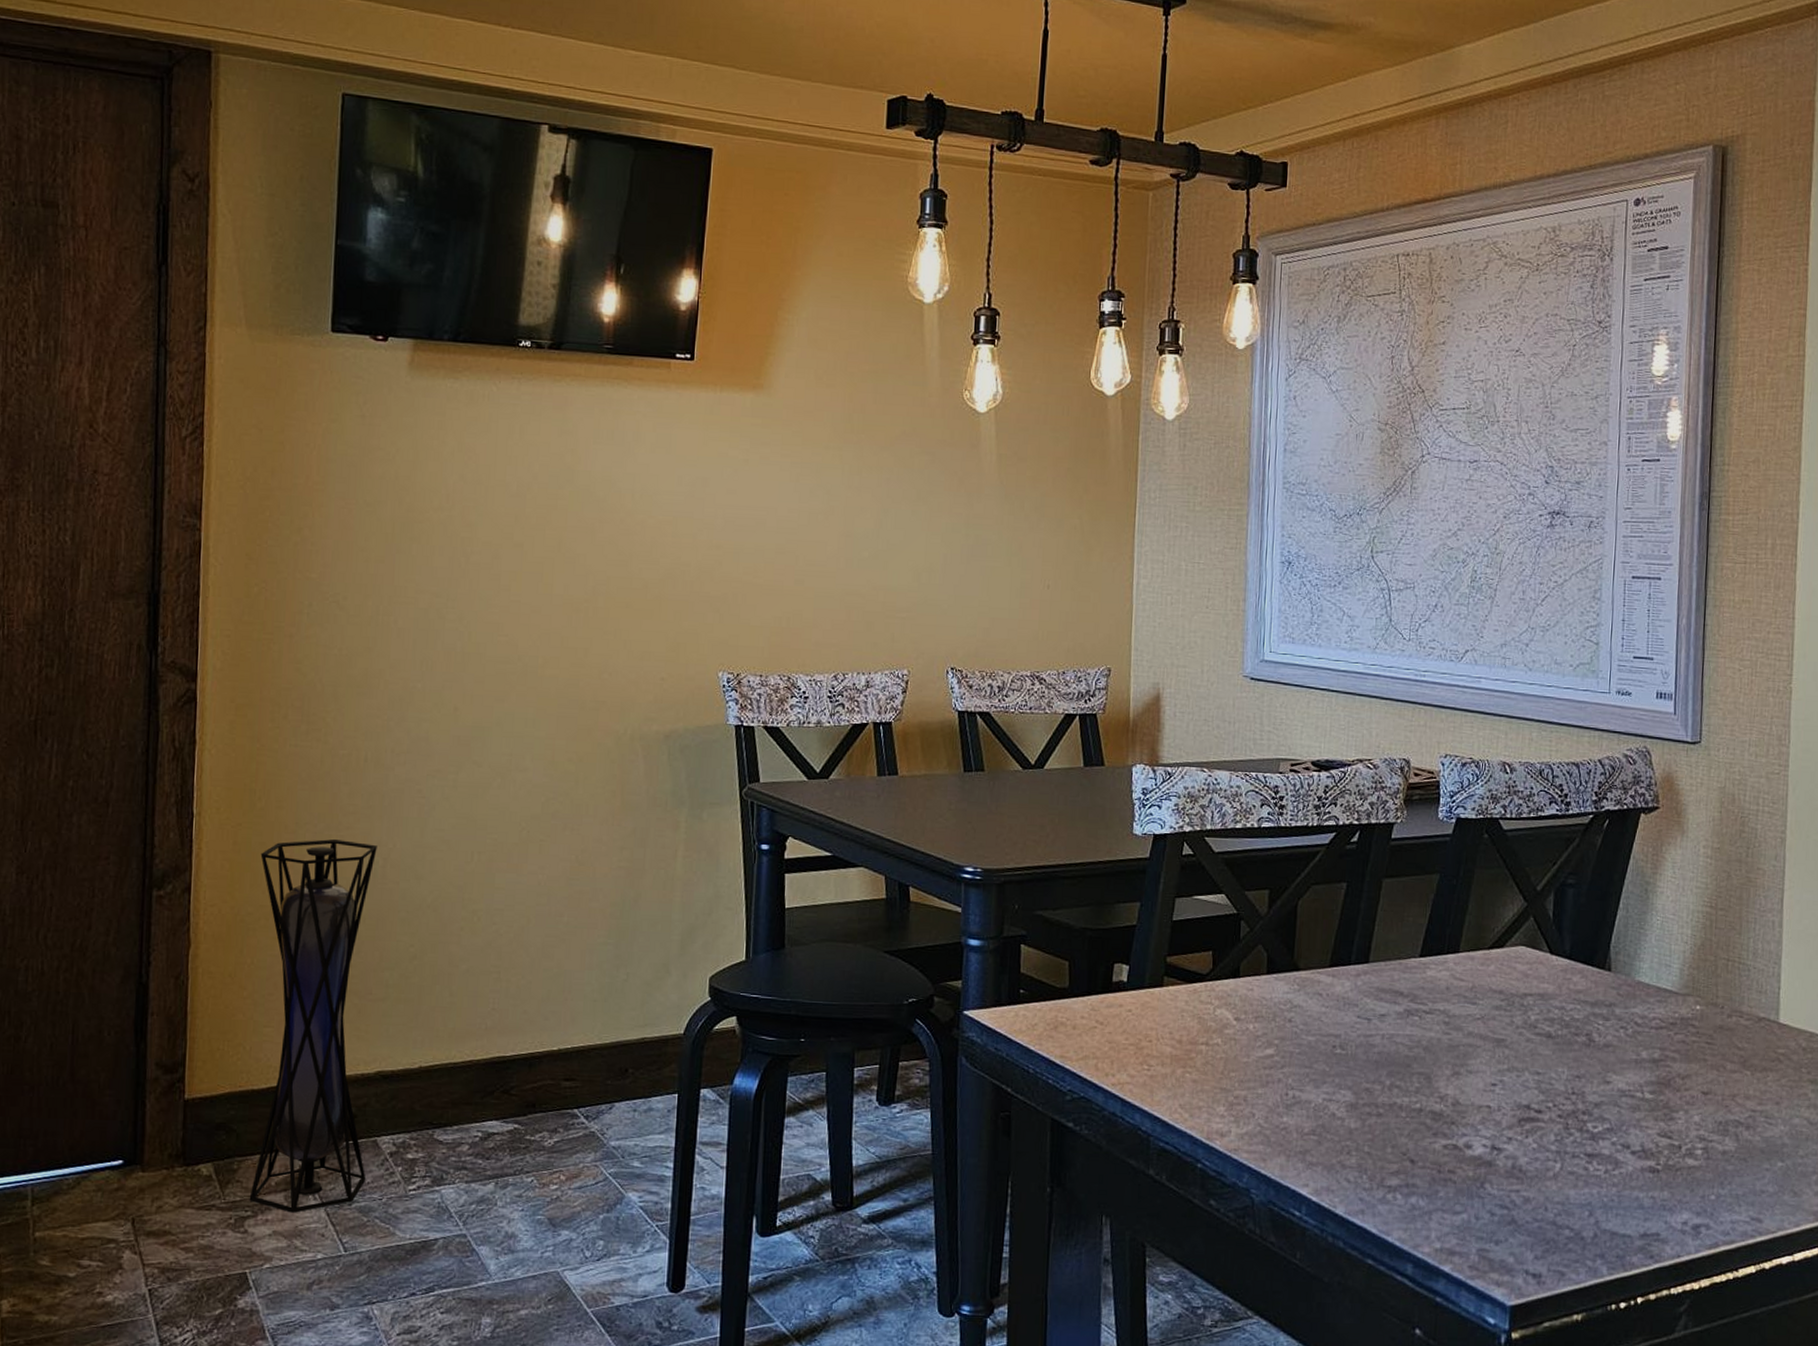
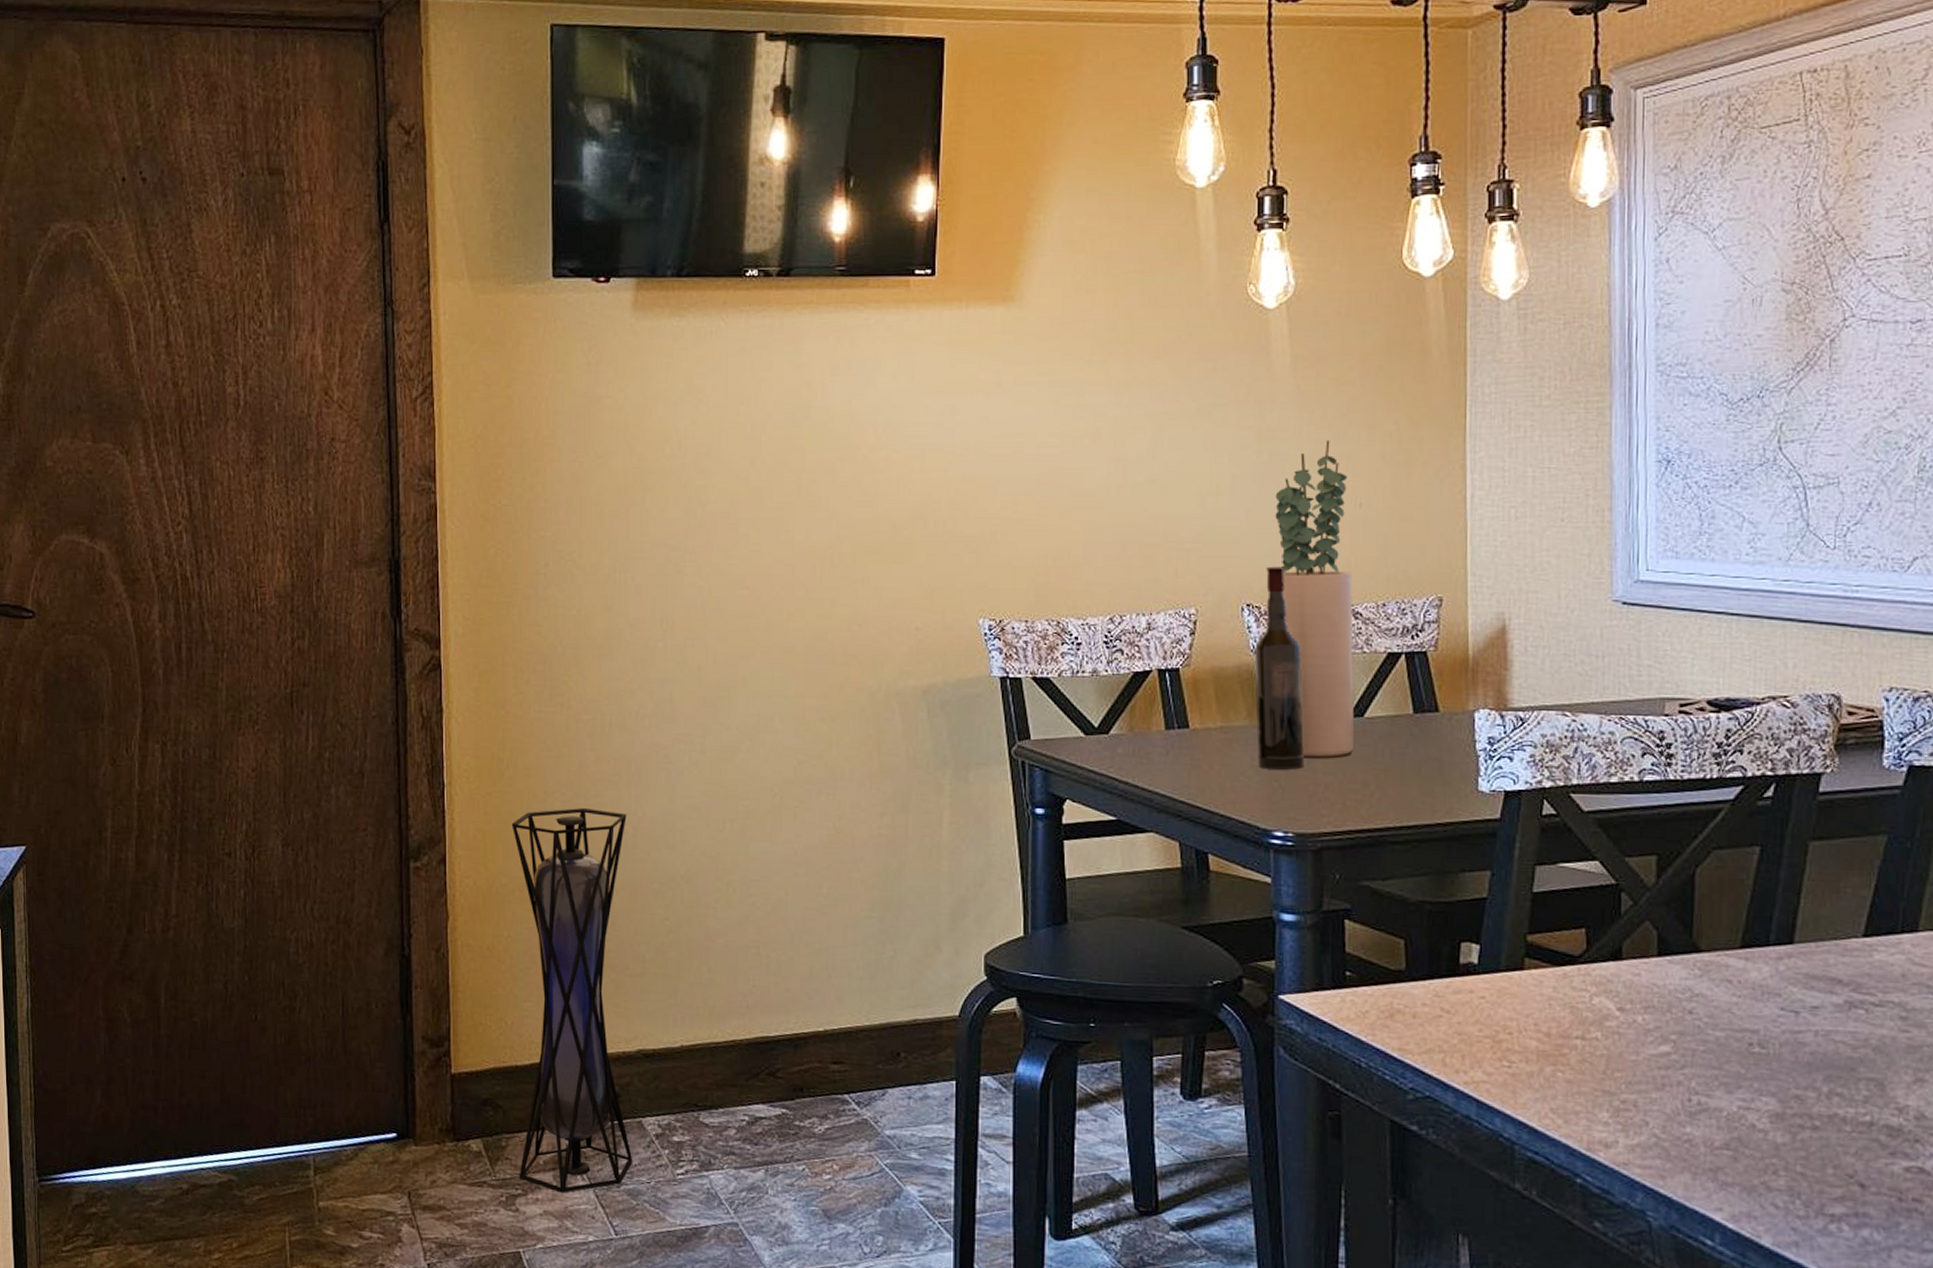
wine bottle: none [954,636,995,813] -> present [1254,566,1305,770]
vase: none [969,529,1039,805] -> present [1267,440,1355,759]

